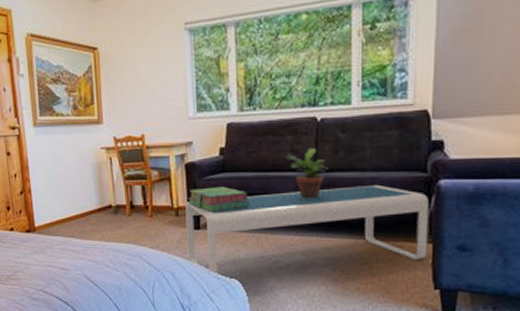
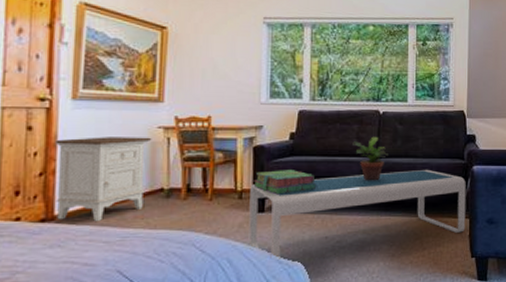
nightstand: none [27,158,98,233] -> present [55,137,152,221]

